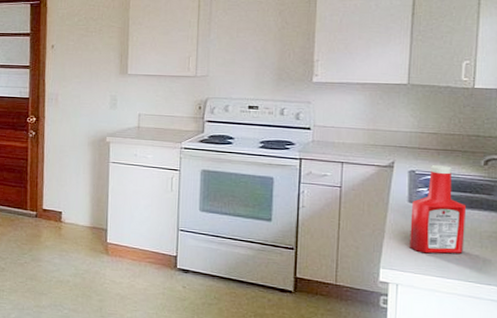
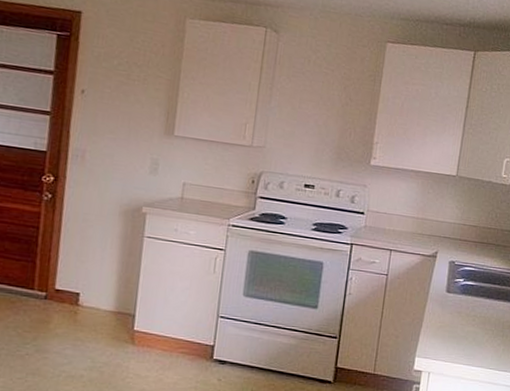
ketchup bottle: present [410,164,467,254] -> none [443,256,495,343]

